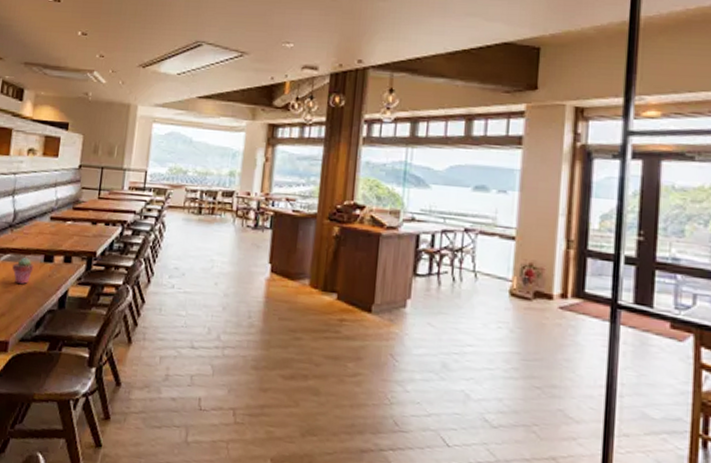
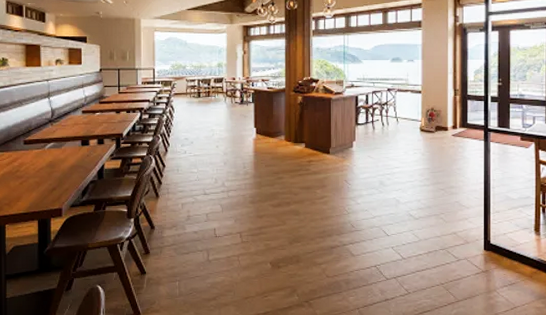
potted succulent: present [12,257,34,284] -> none [56,144,74,164]

